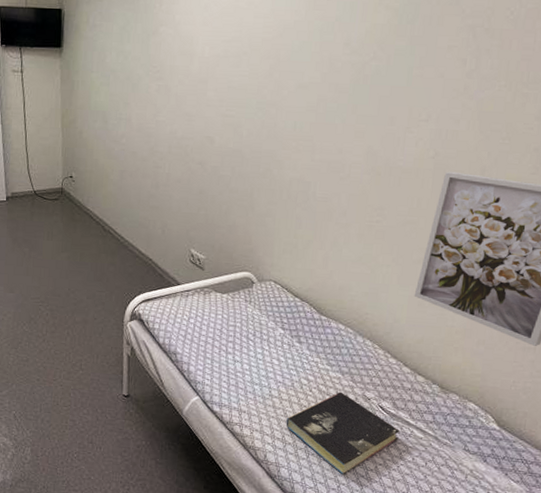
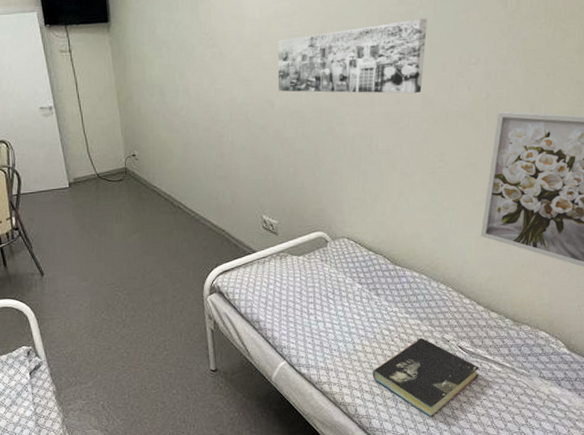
wall art: none [219,69,379,145] -> present [277,18,427,94]

